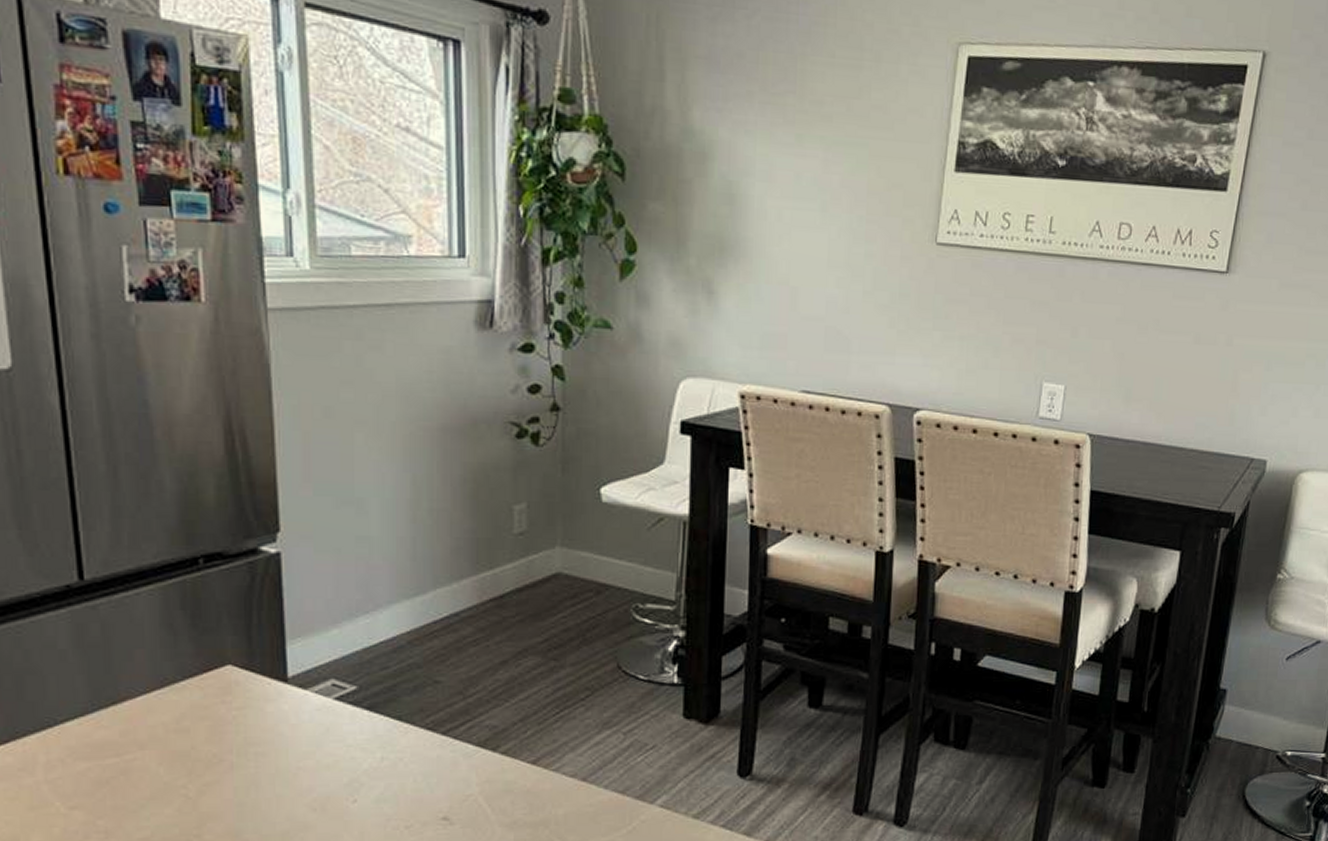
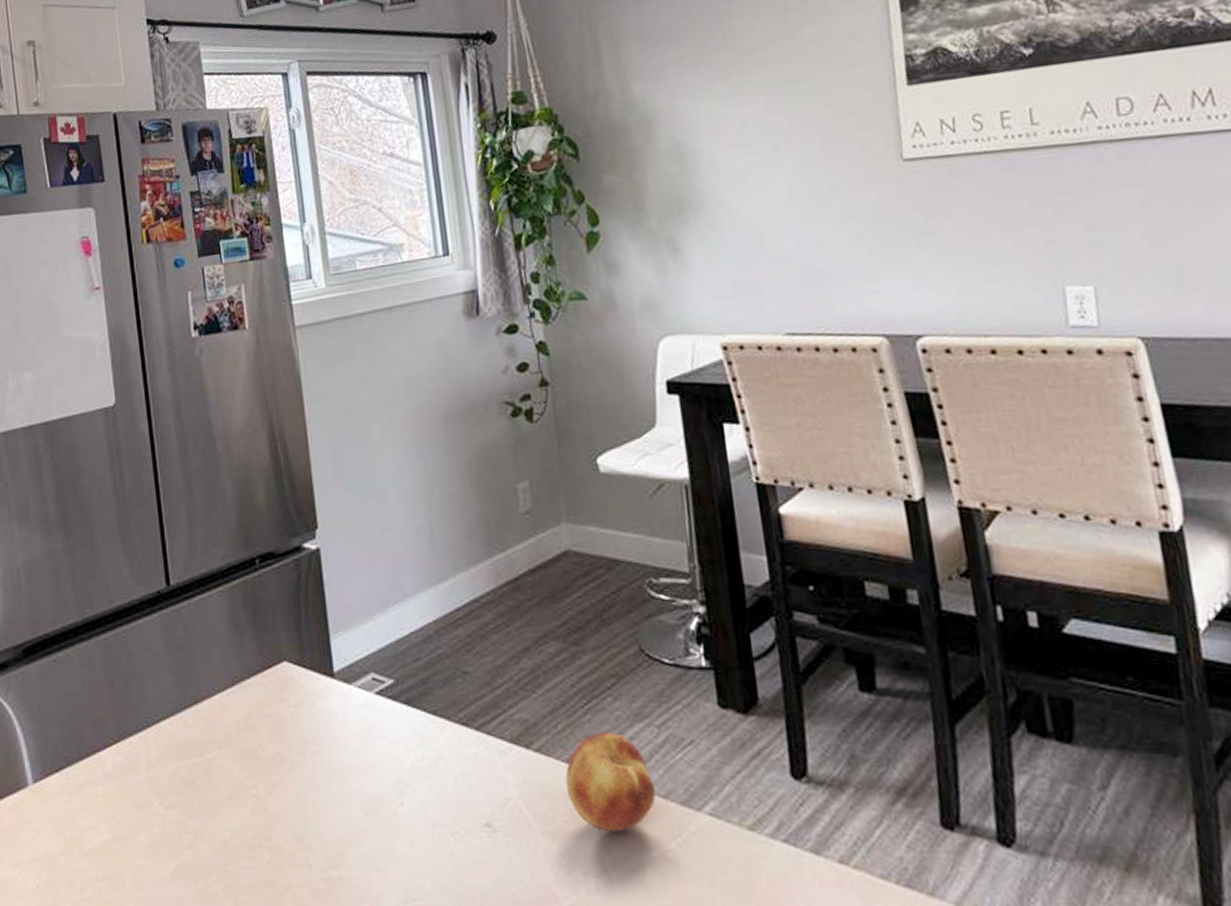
fruit: none [528,738,615,823] -> present [565,732,656,833]

